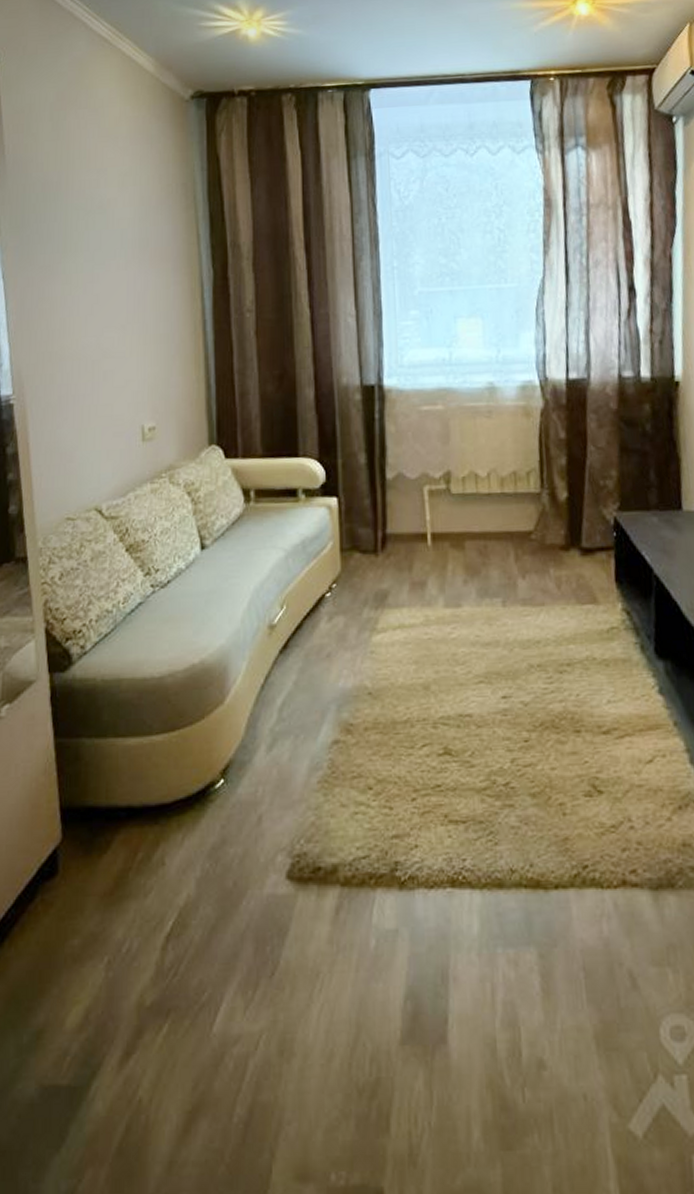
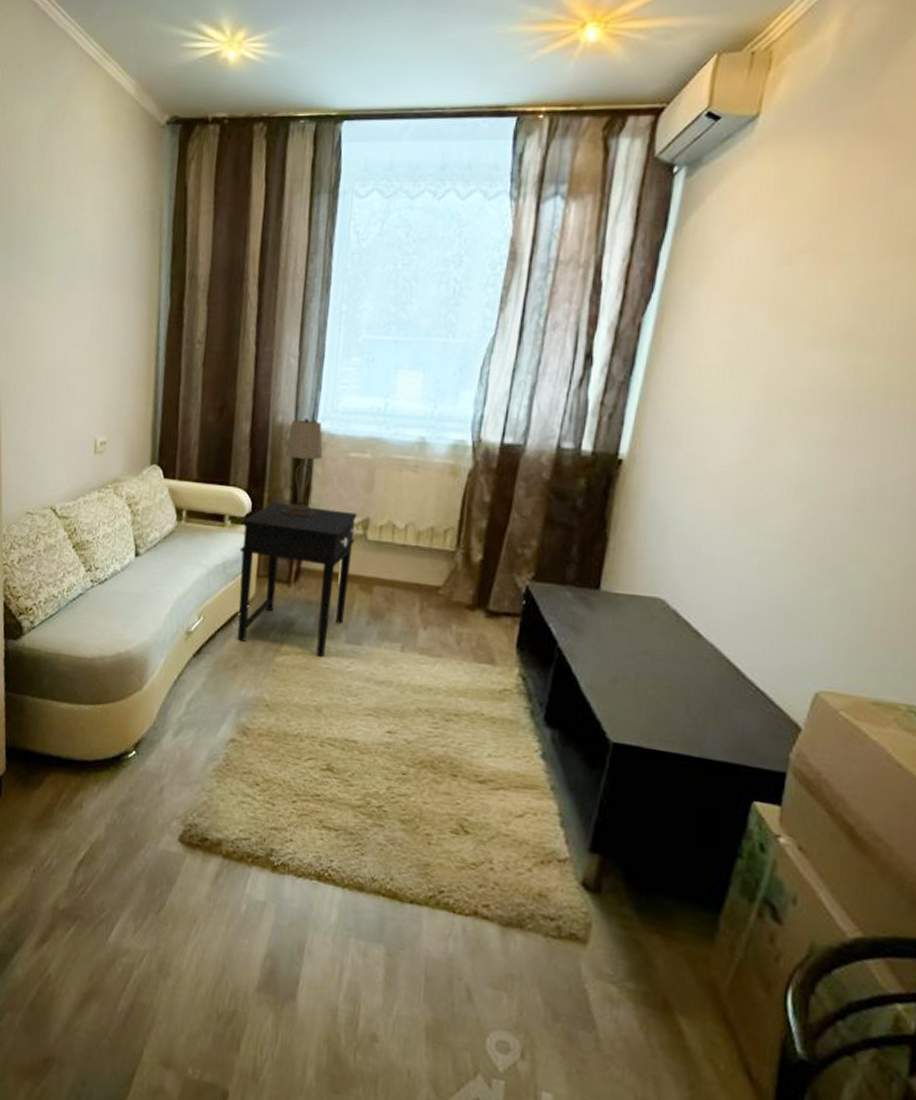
side table: none [317,467,440,628] -> present [237,502,357,657]
table lamp: none [354,376,395,481] -> present [281,418,323,518]

